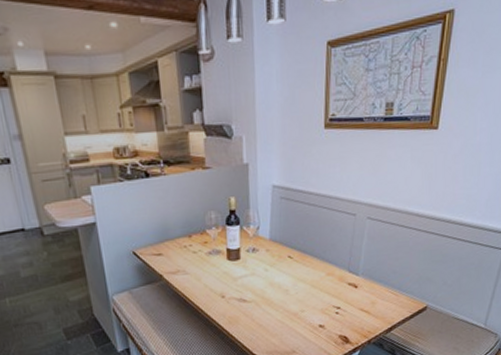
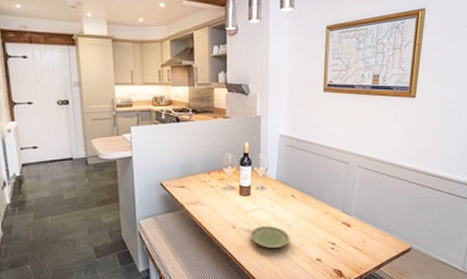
plate: none [242,292,288,317] -> present [250,225,290,248]

